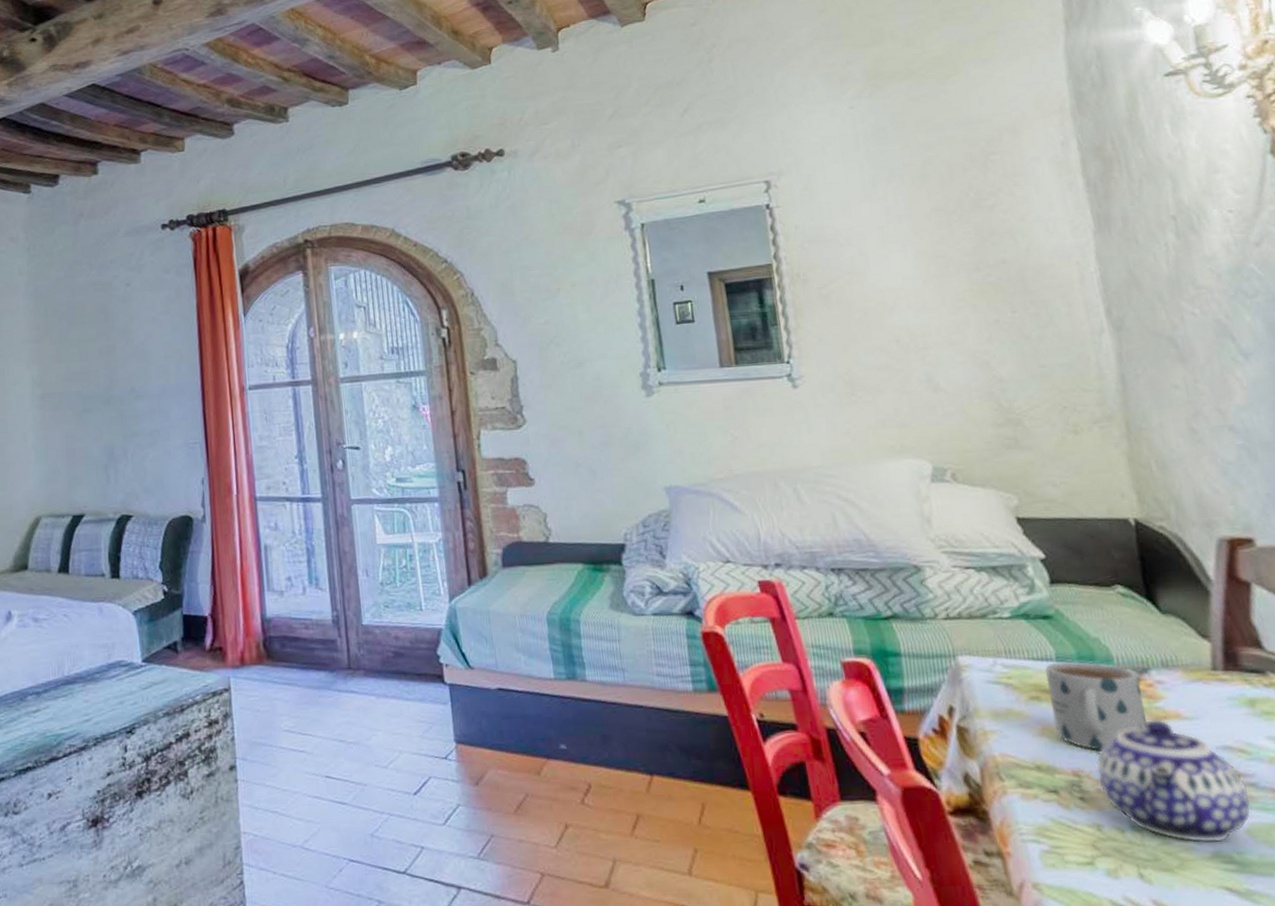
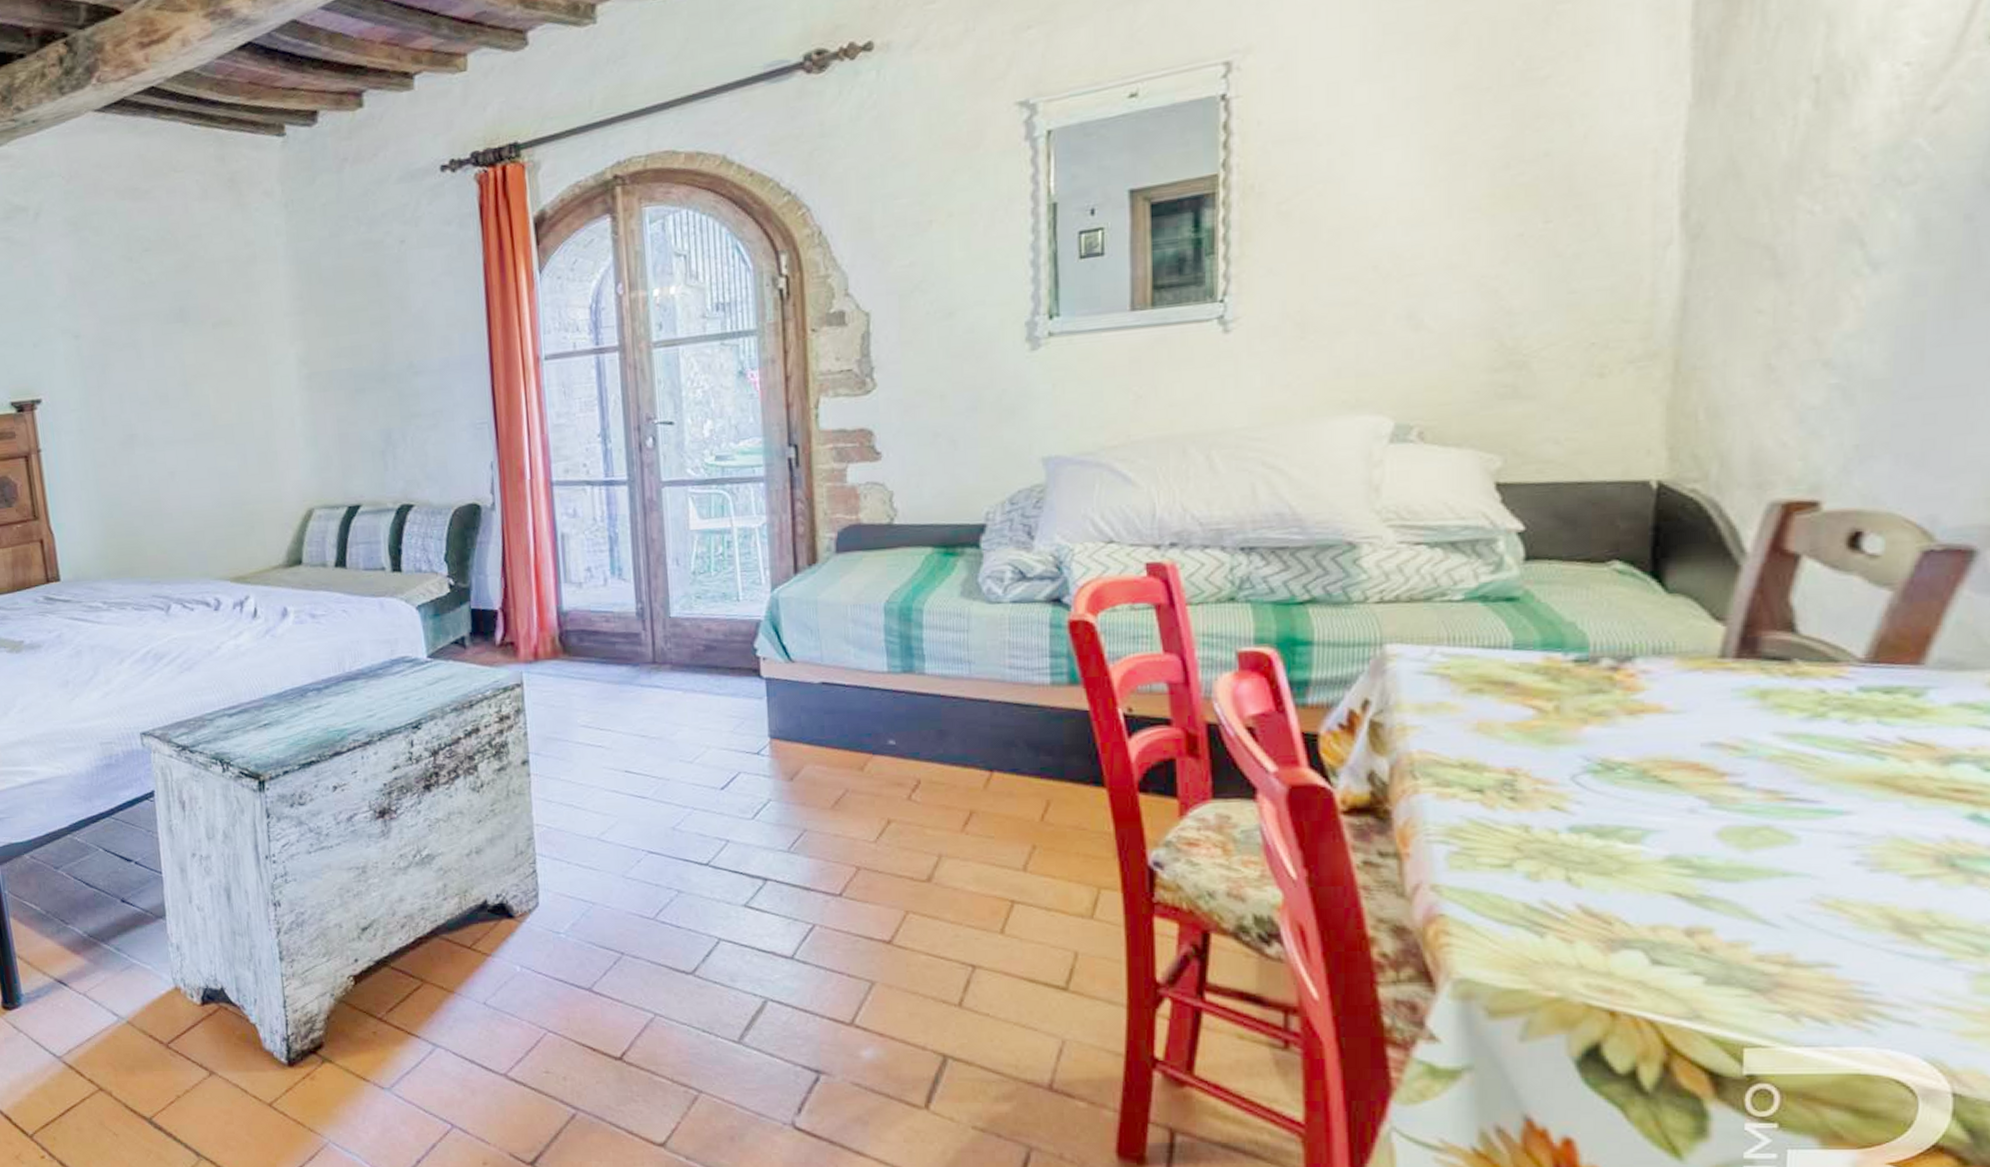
mug: present [1045,661,1148,750] -> none [1494,649,1619,747]
teapot: present [1095,719,1252,843] -> none [1537,713,1731,846]

